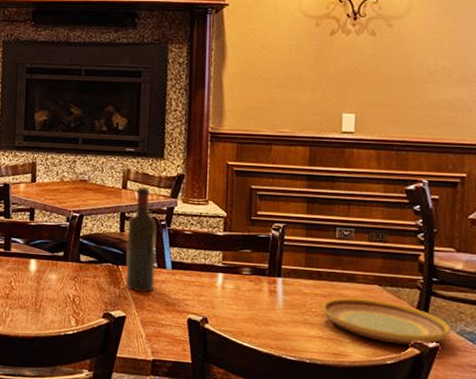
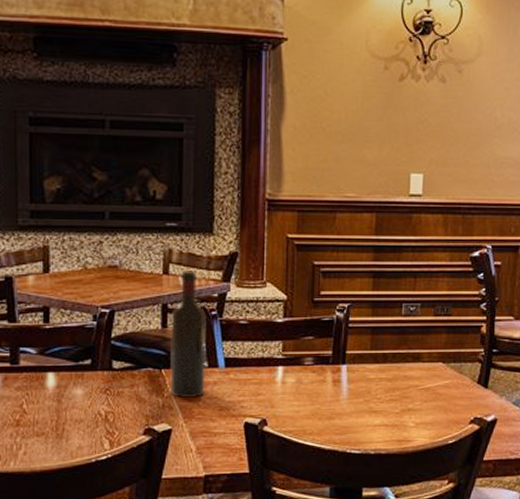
plate: present [321,297,451,345] -> none [386,378,508,422]

